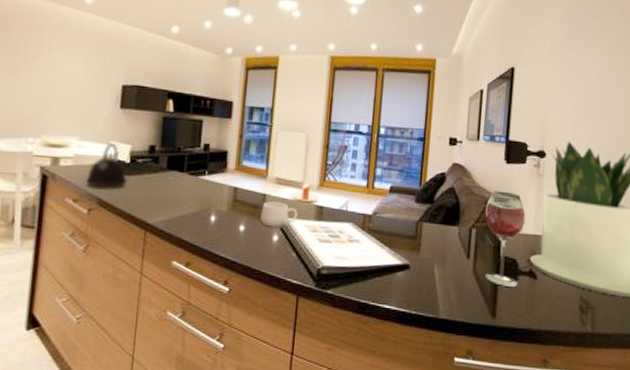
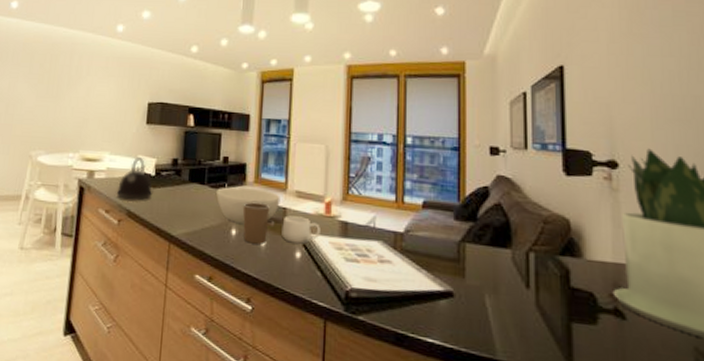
bowl: none [196,174,261,211] -> present [216,187,281,225]
cup: none [222,189,254,229] -> present [242,202,275,244]
wineglass: present [484,190,526,288] -> none [544,207,601,329]

